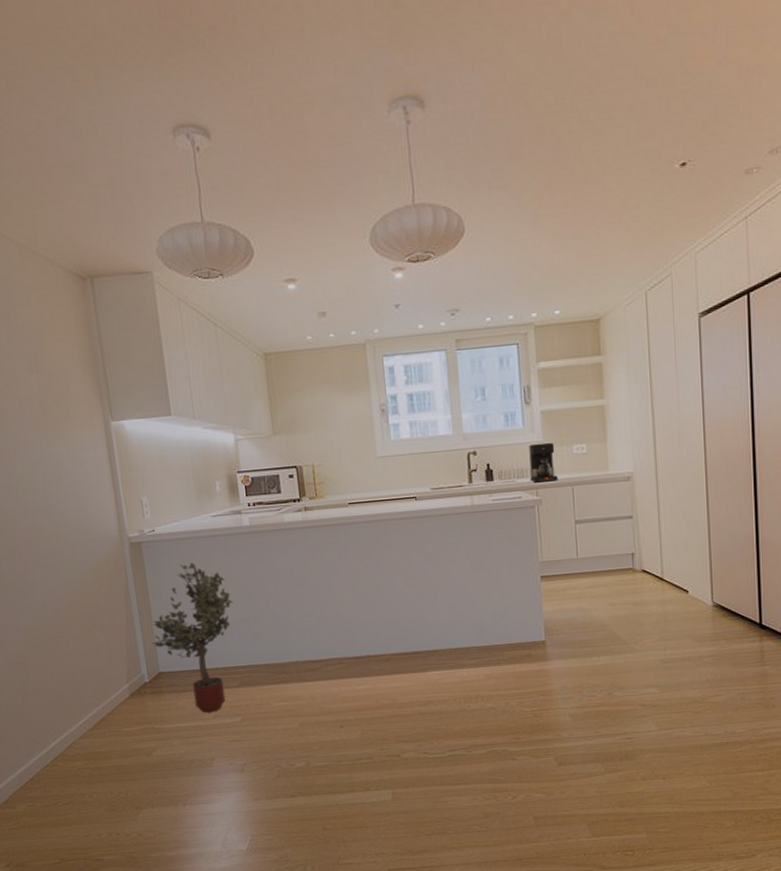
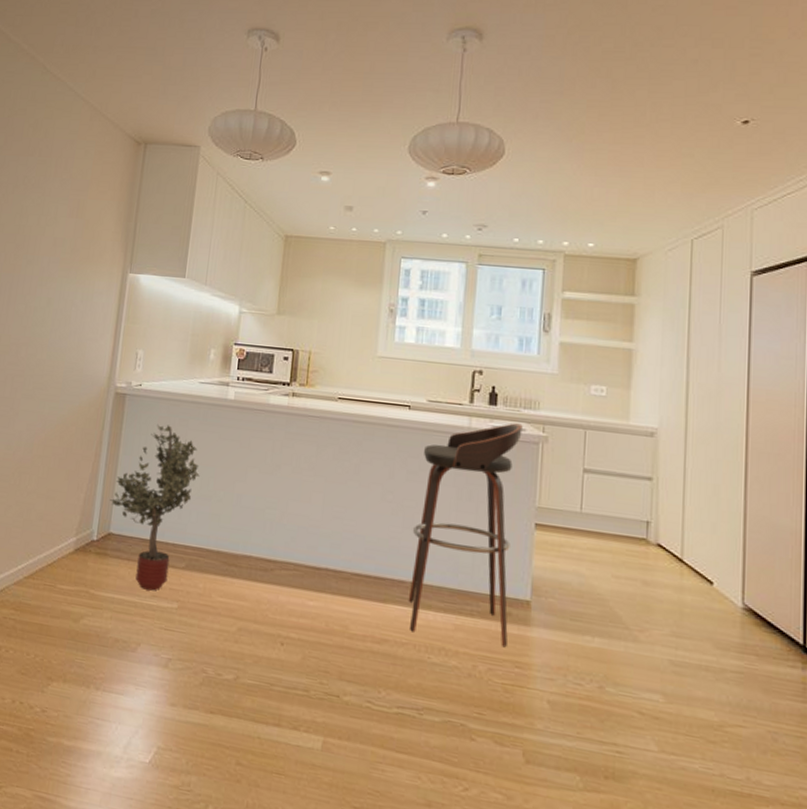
bar stool: none [435,493,531,690] -> present [408,423,523,648]
coffee maker: present [529,442,558,483] -> none [537,374,571,420]

